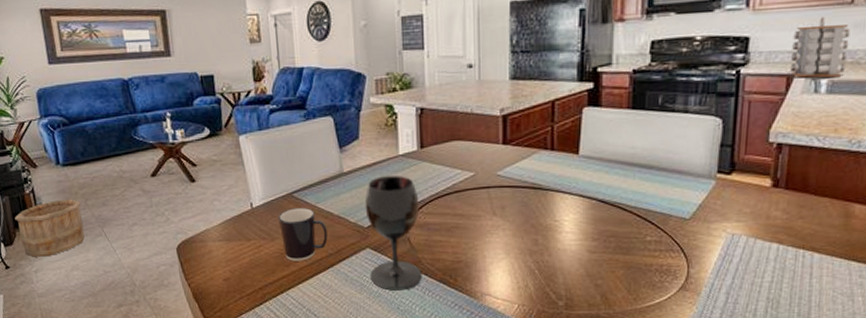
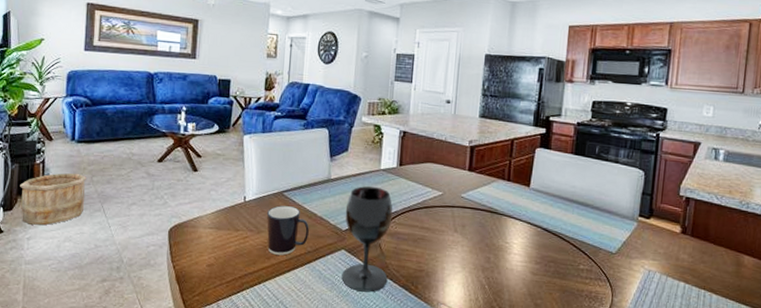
spice rack: present [790,16,851,79] -> none [697,100,742,150]

